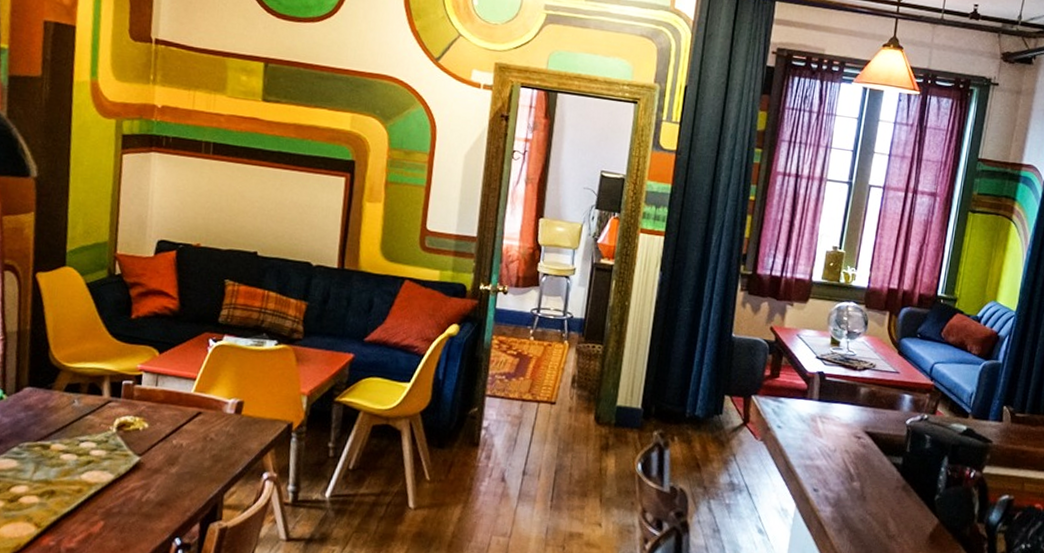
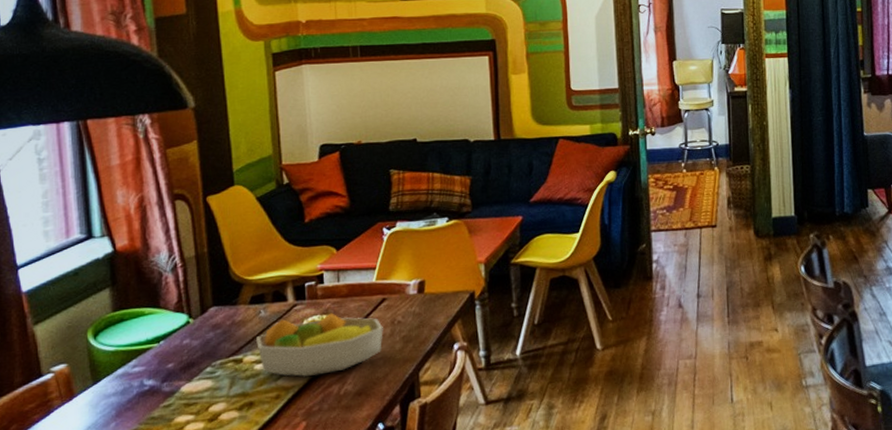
fruit bowl: none [65,413,195,478] -> present [255,313,383,378]

